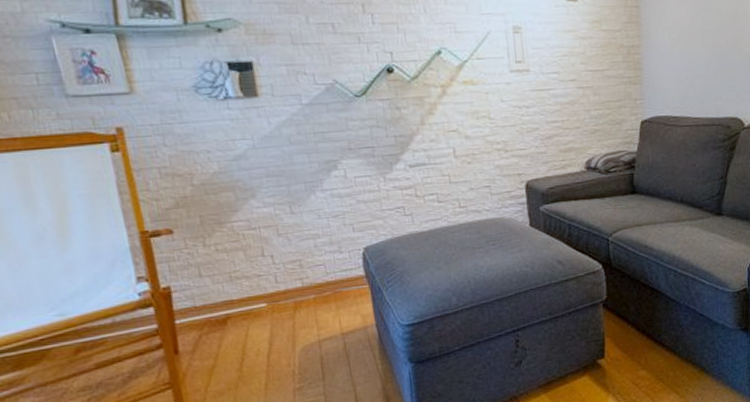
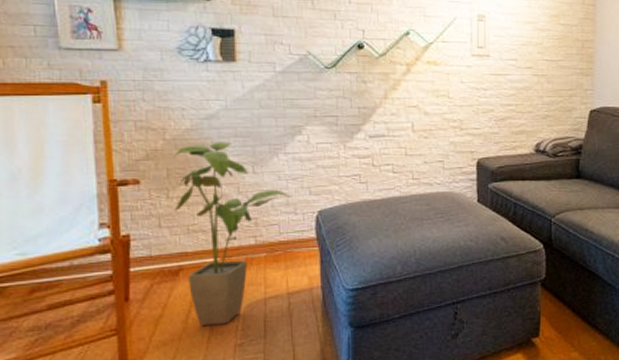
house plant: none [205,182,335,373] -> present [173,142,292,326]

